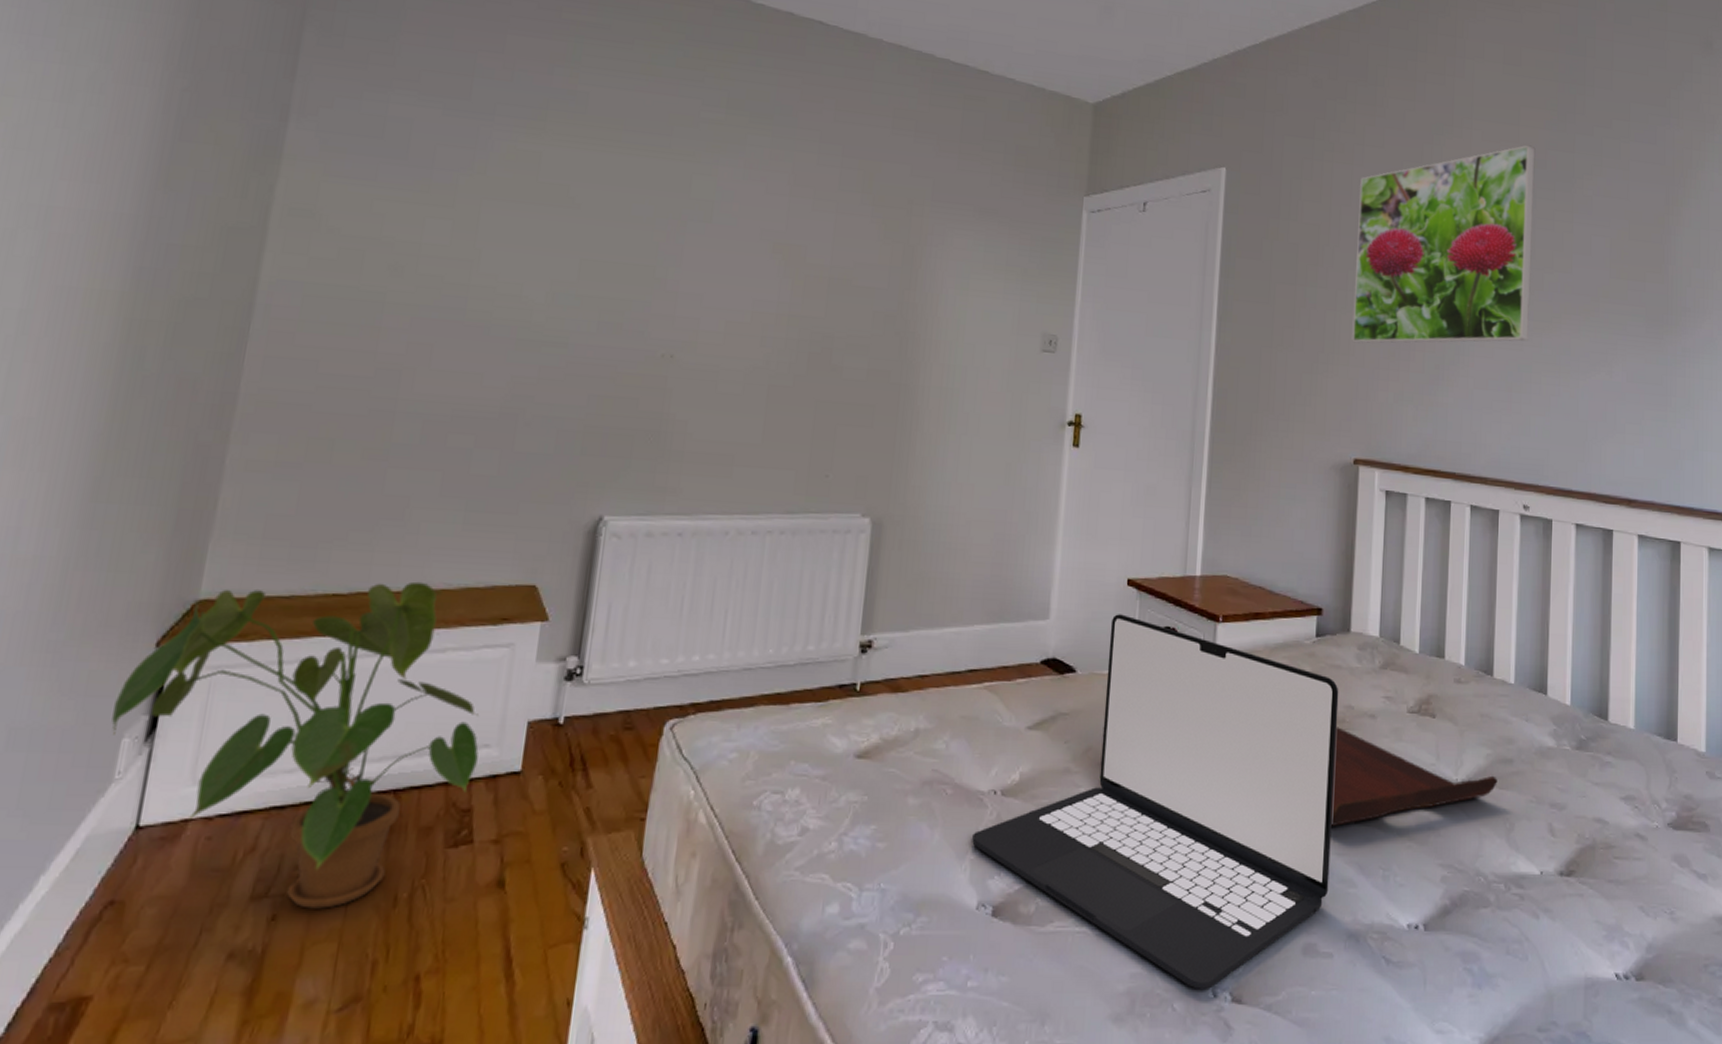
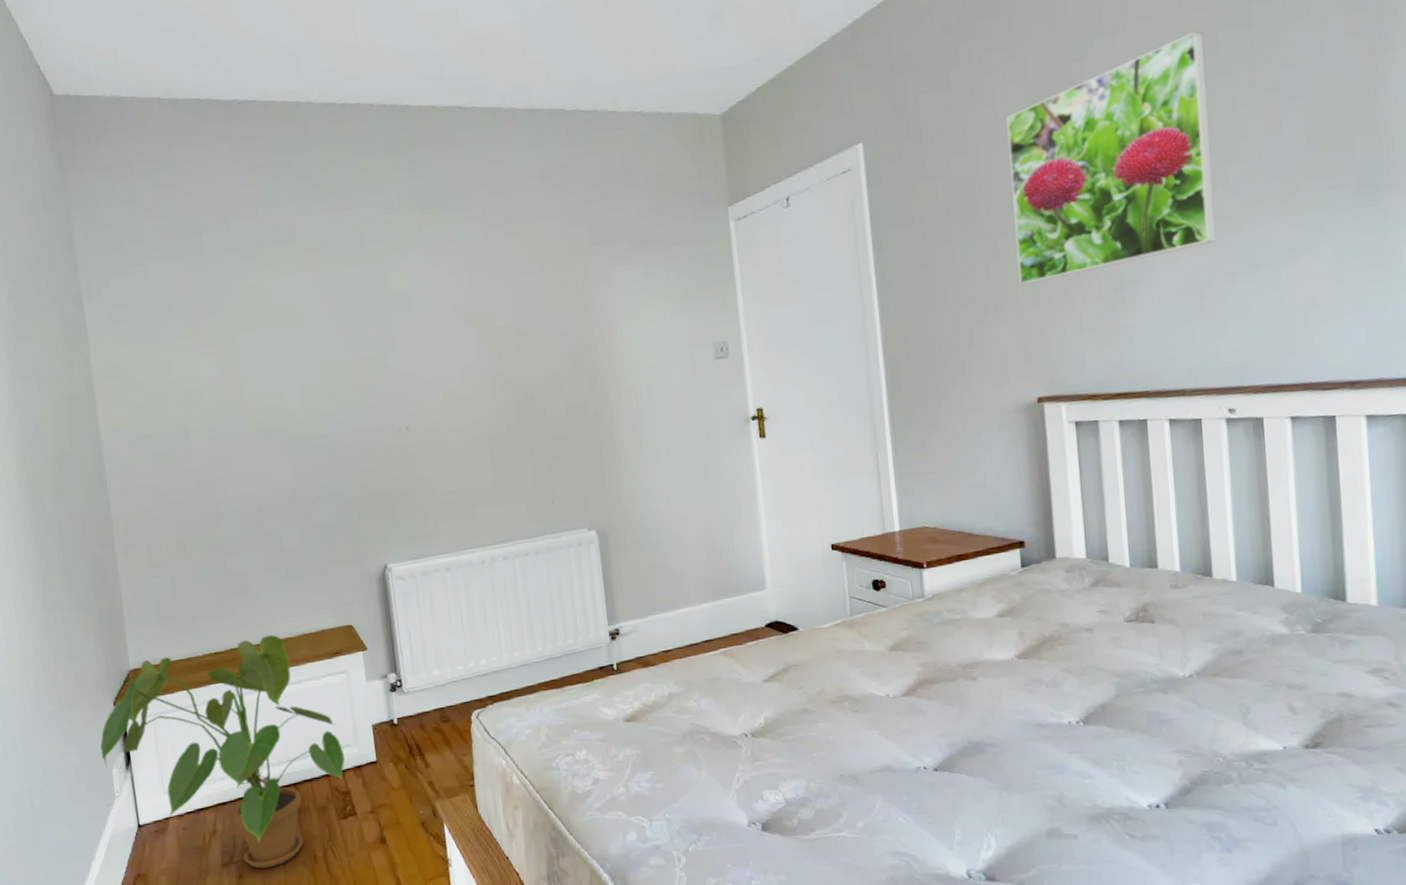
laptop: present [972,614,1339,989] -> none [733,575,1065,873]
serving tray: present [1330,727,1497,827] -> none [1053,643,1228,730]

